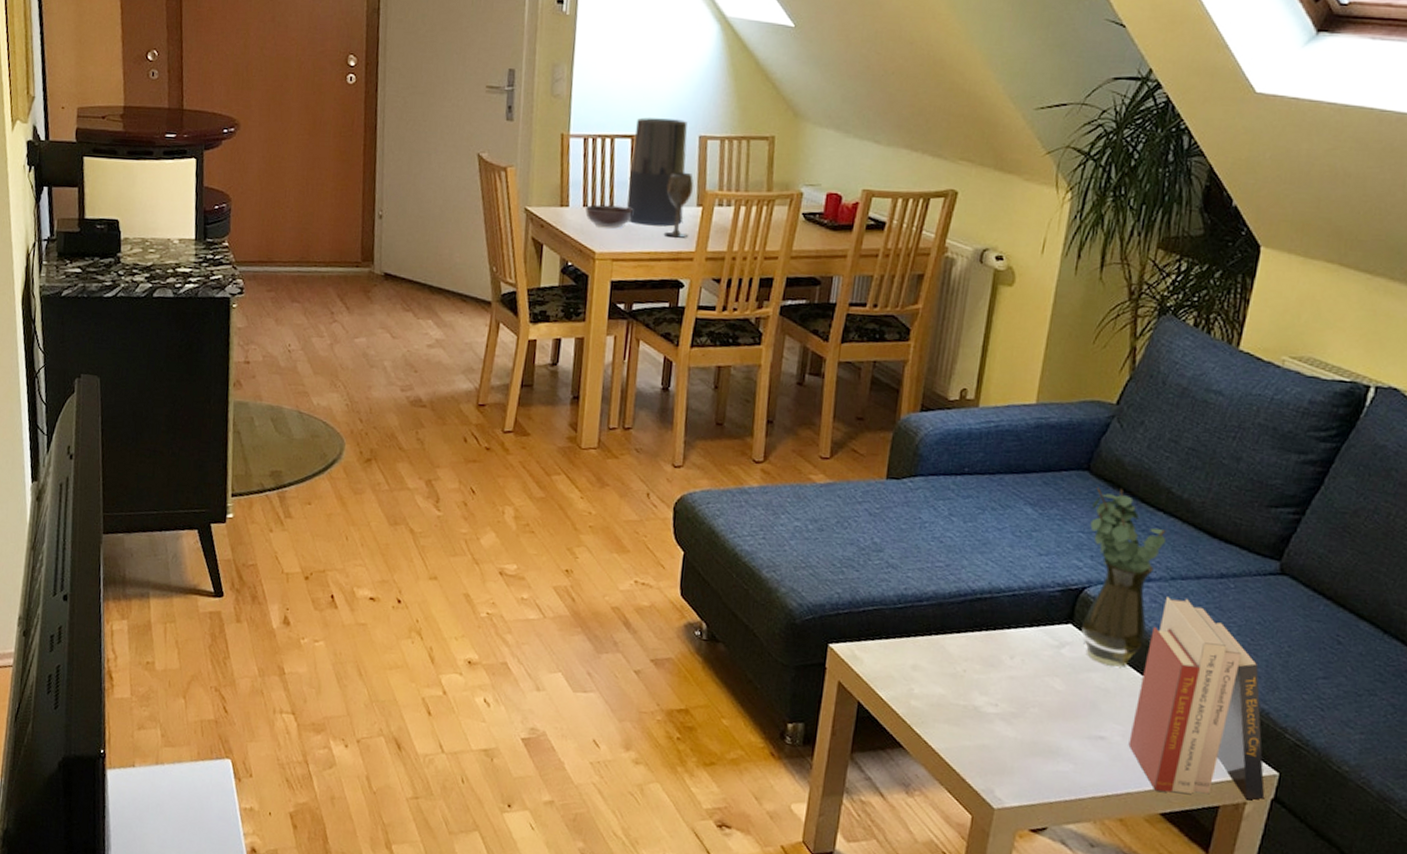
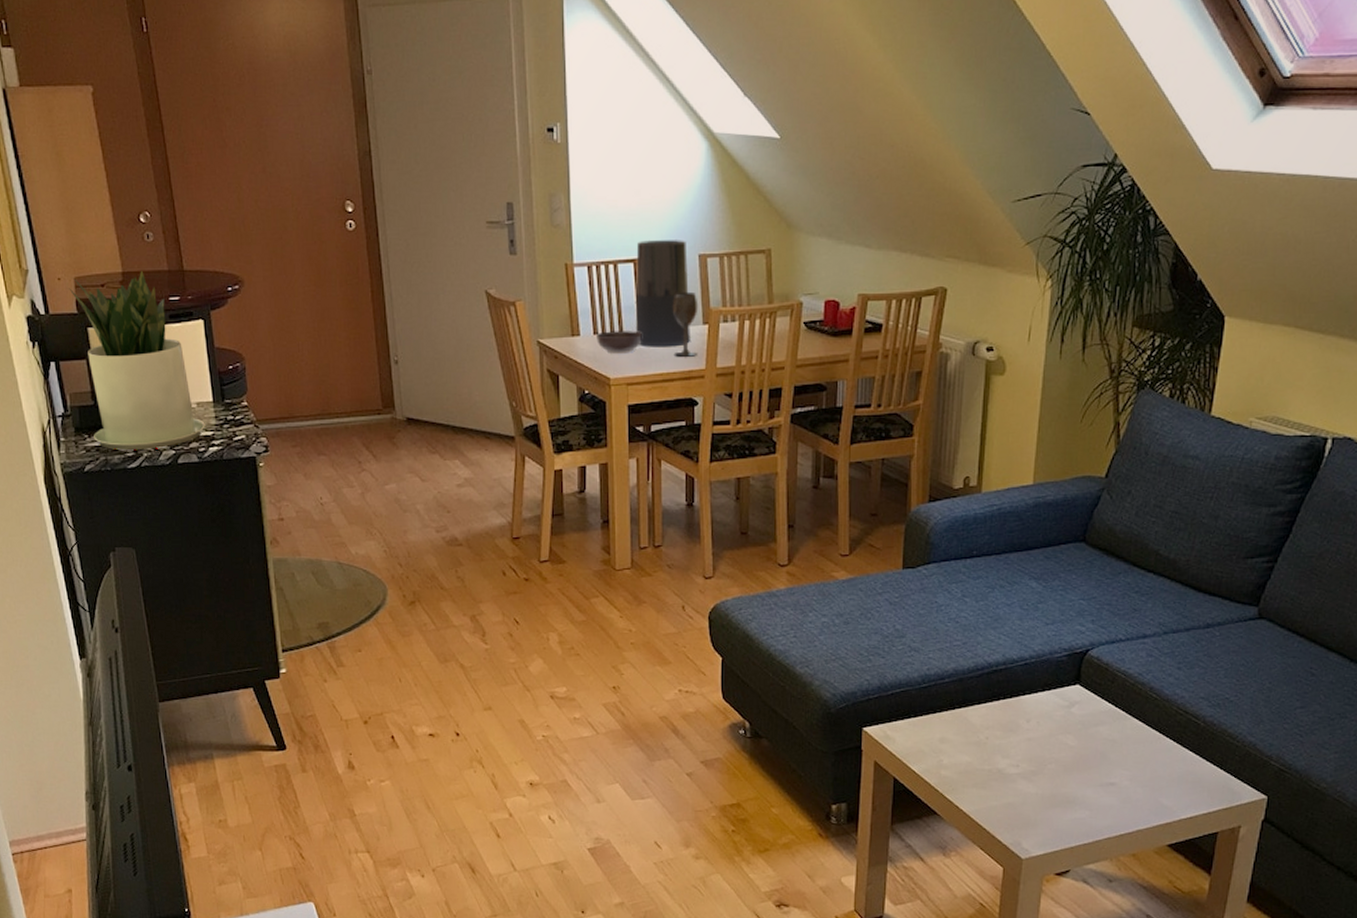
planter: none [71,107,185,281] -> present [69,271,205,450]
vase: present [1081,487,1167,667] -> none [1088,556,1158,718]
books: present [1128,597,1265,801] -> none [1136,649,1256,825]

